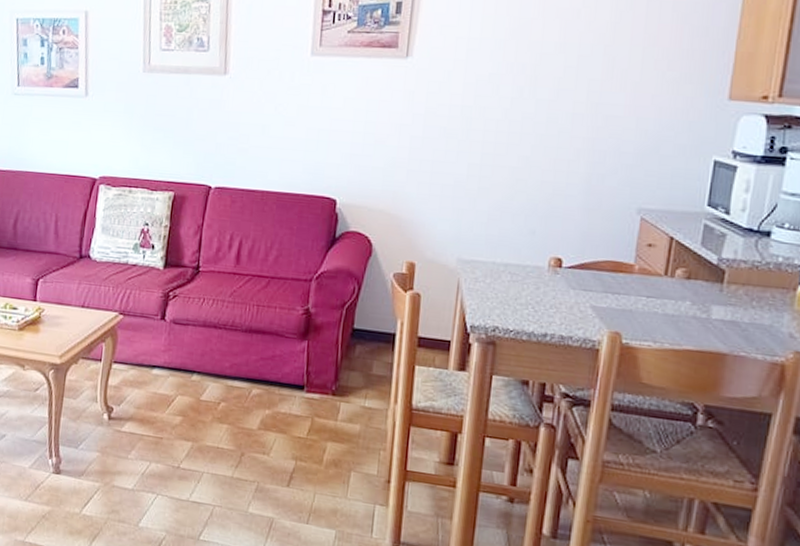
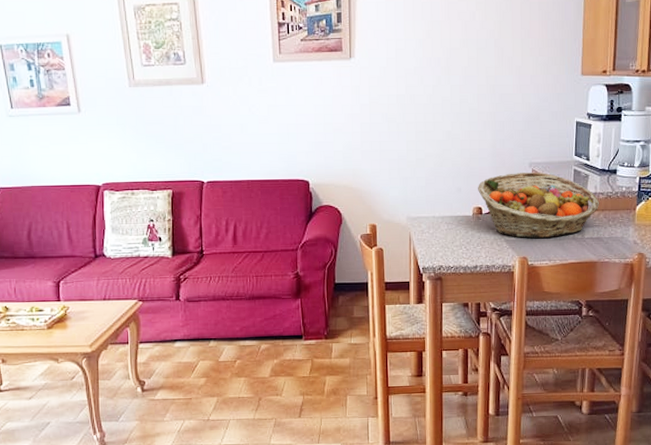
fruit basket: none [559,219,740,312] -> present [478,172,600,239]

